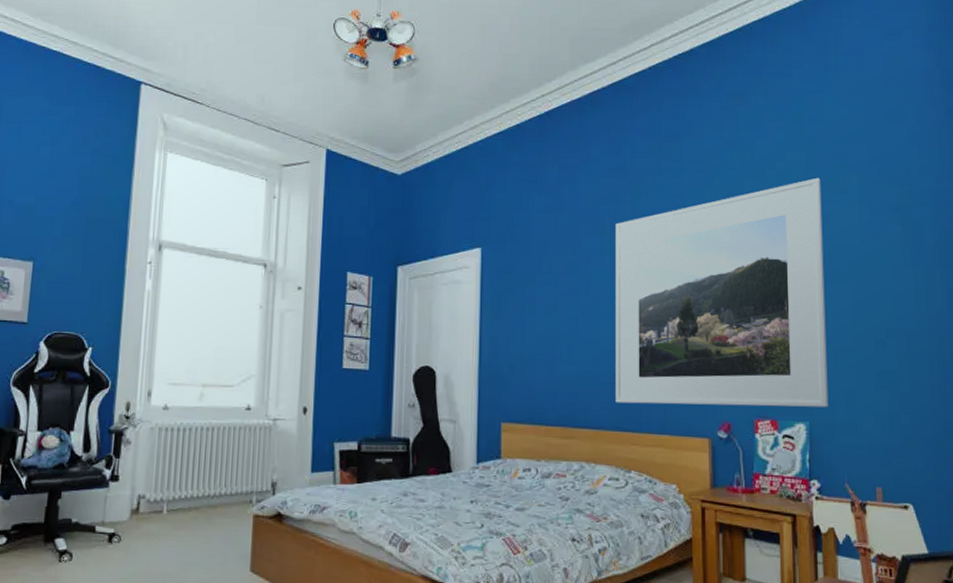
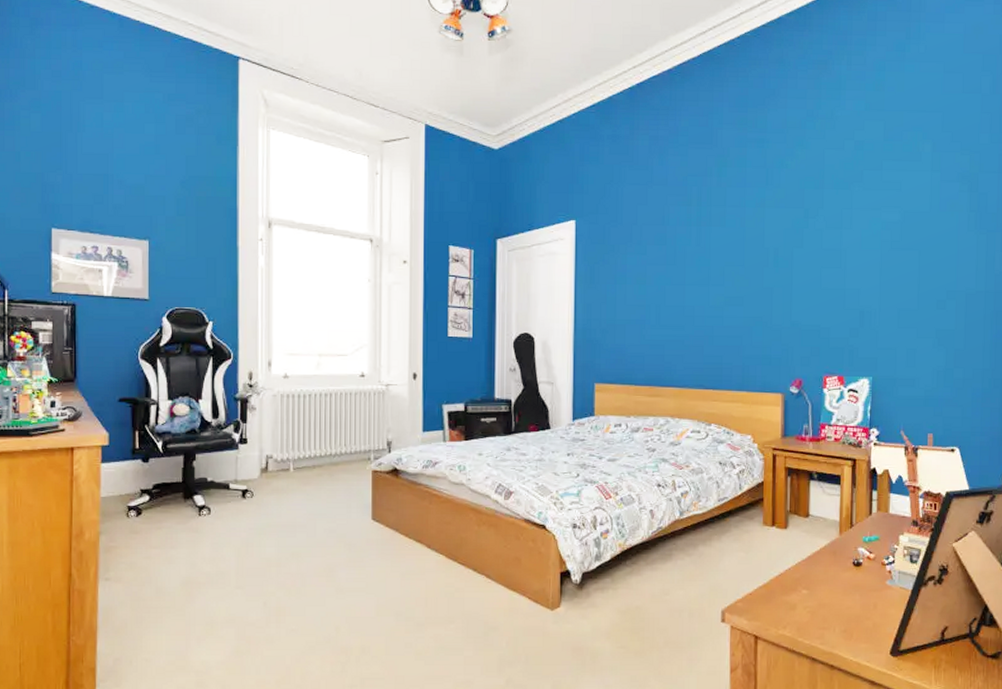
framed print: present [615,177,829,408] -> none [698,146,897,364]

